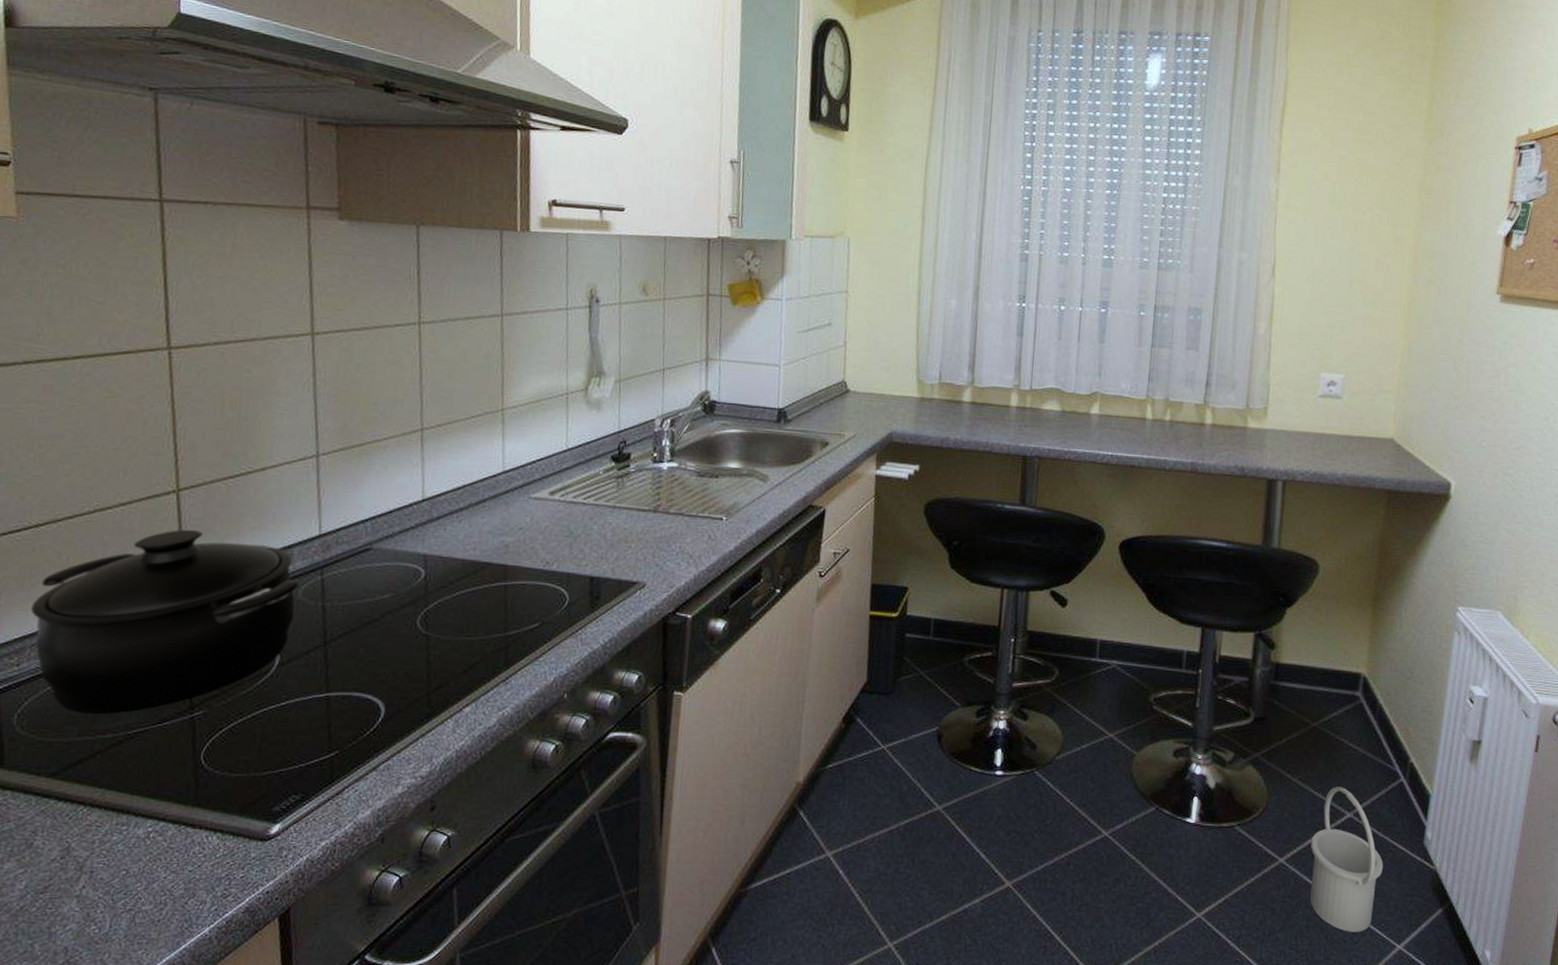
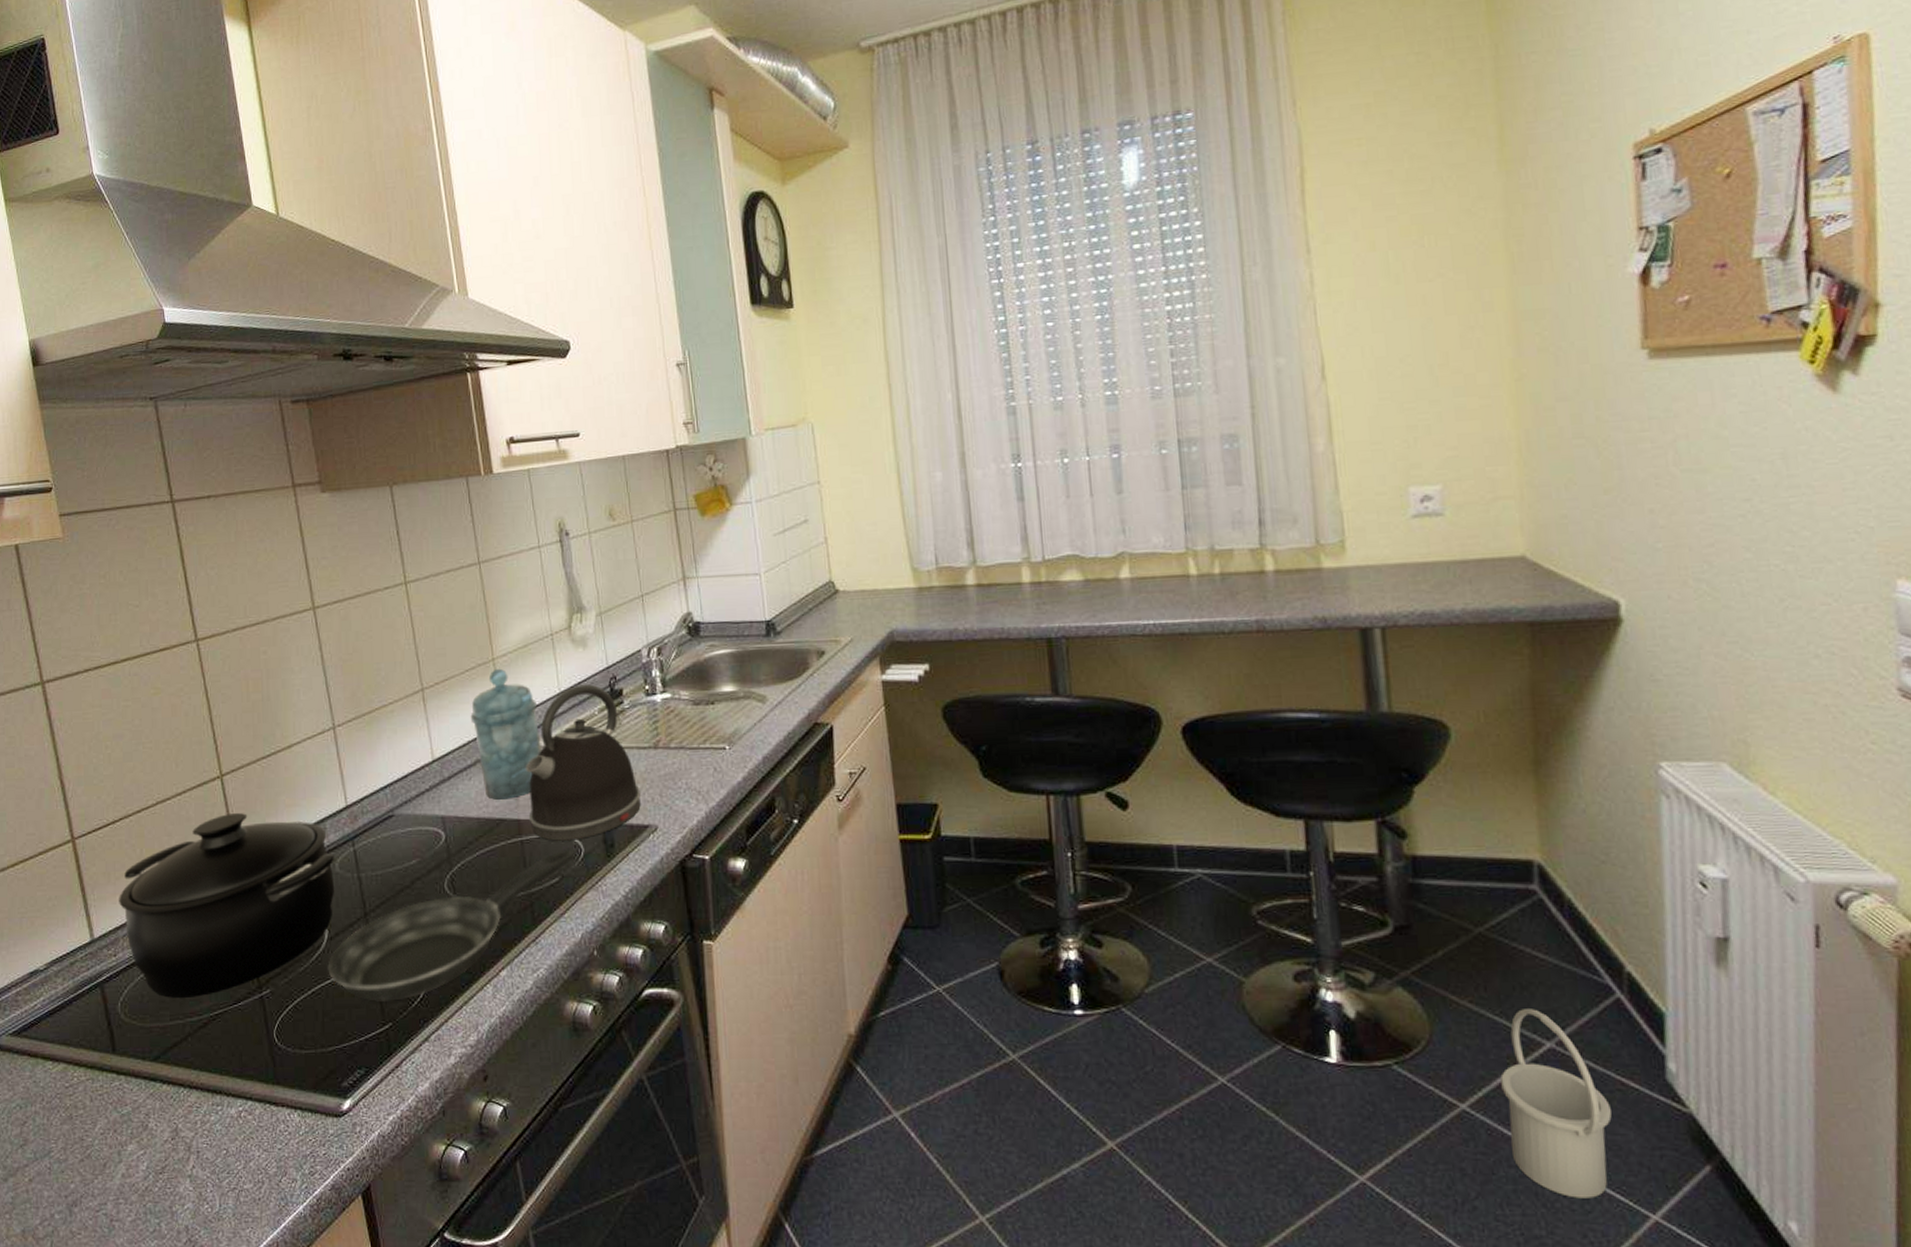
frying pan: none [273,595,562,730] -> present [328,846,578,1001]
canister: none [469,418,542,545] -> present [470,668,541,800]
kettle: none [516,444,635,590] -> present [526,684,642,841]

